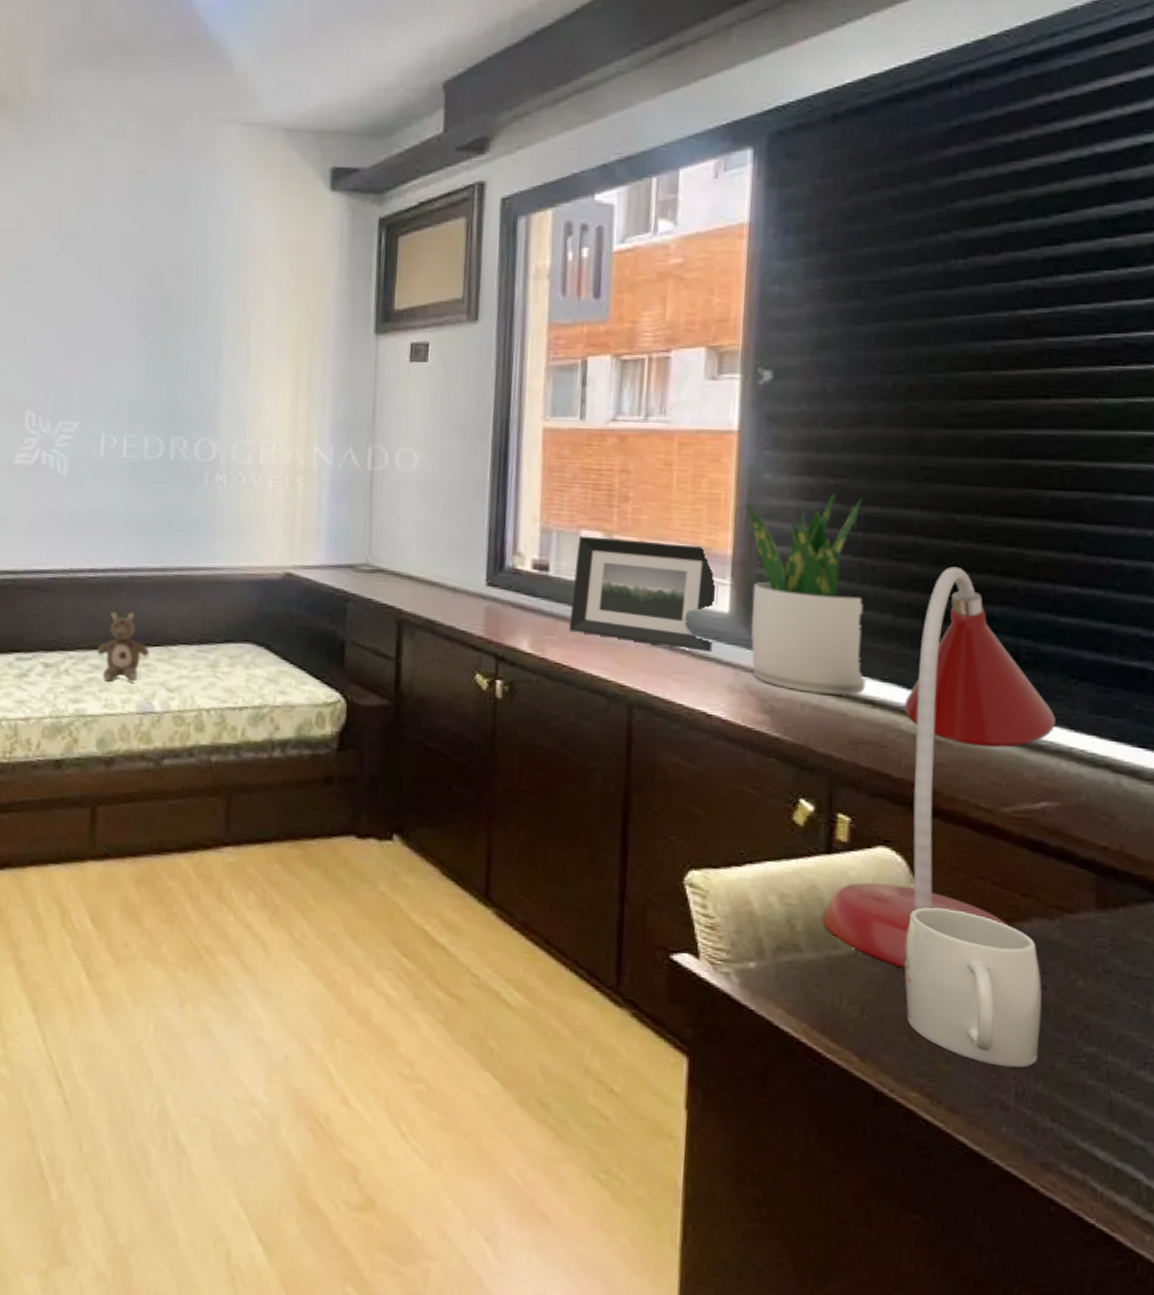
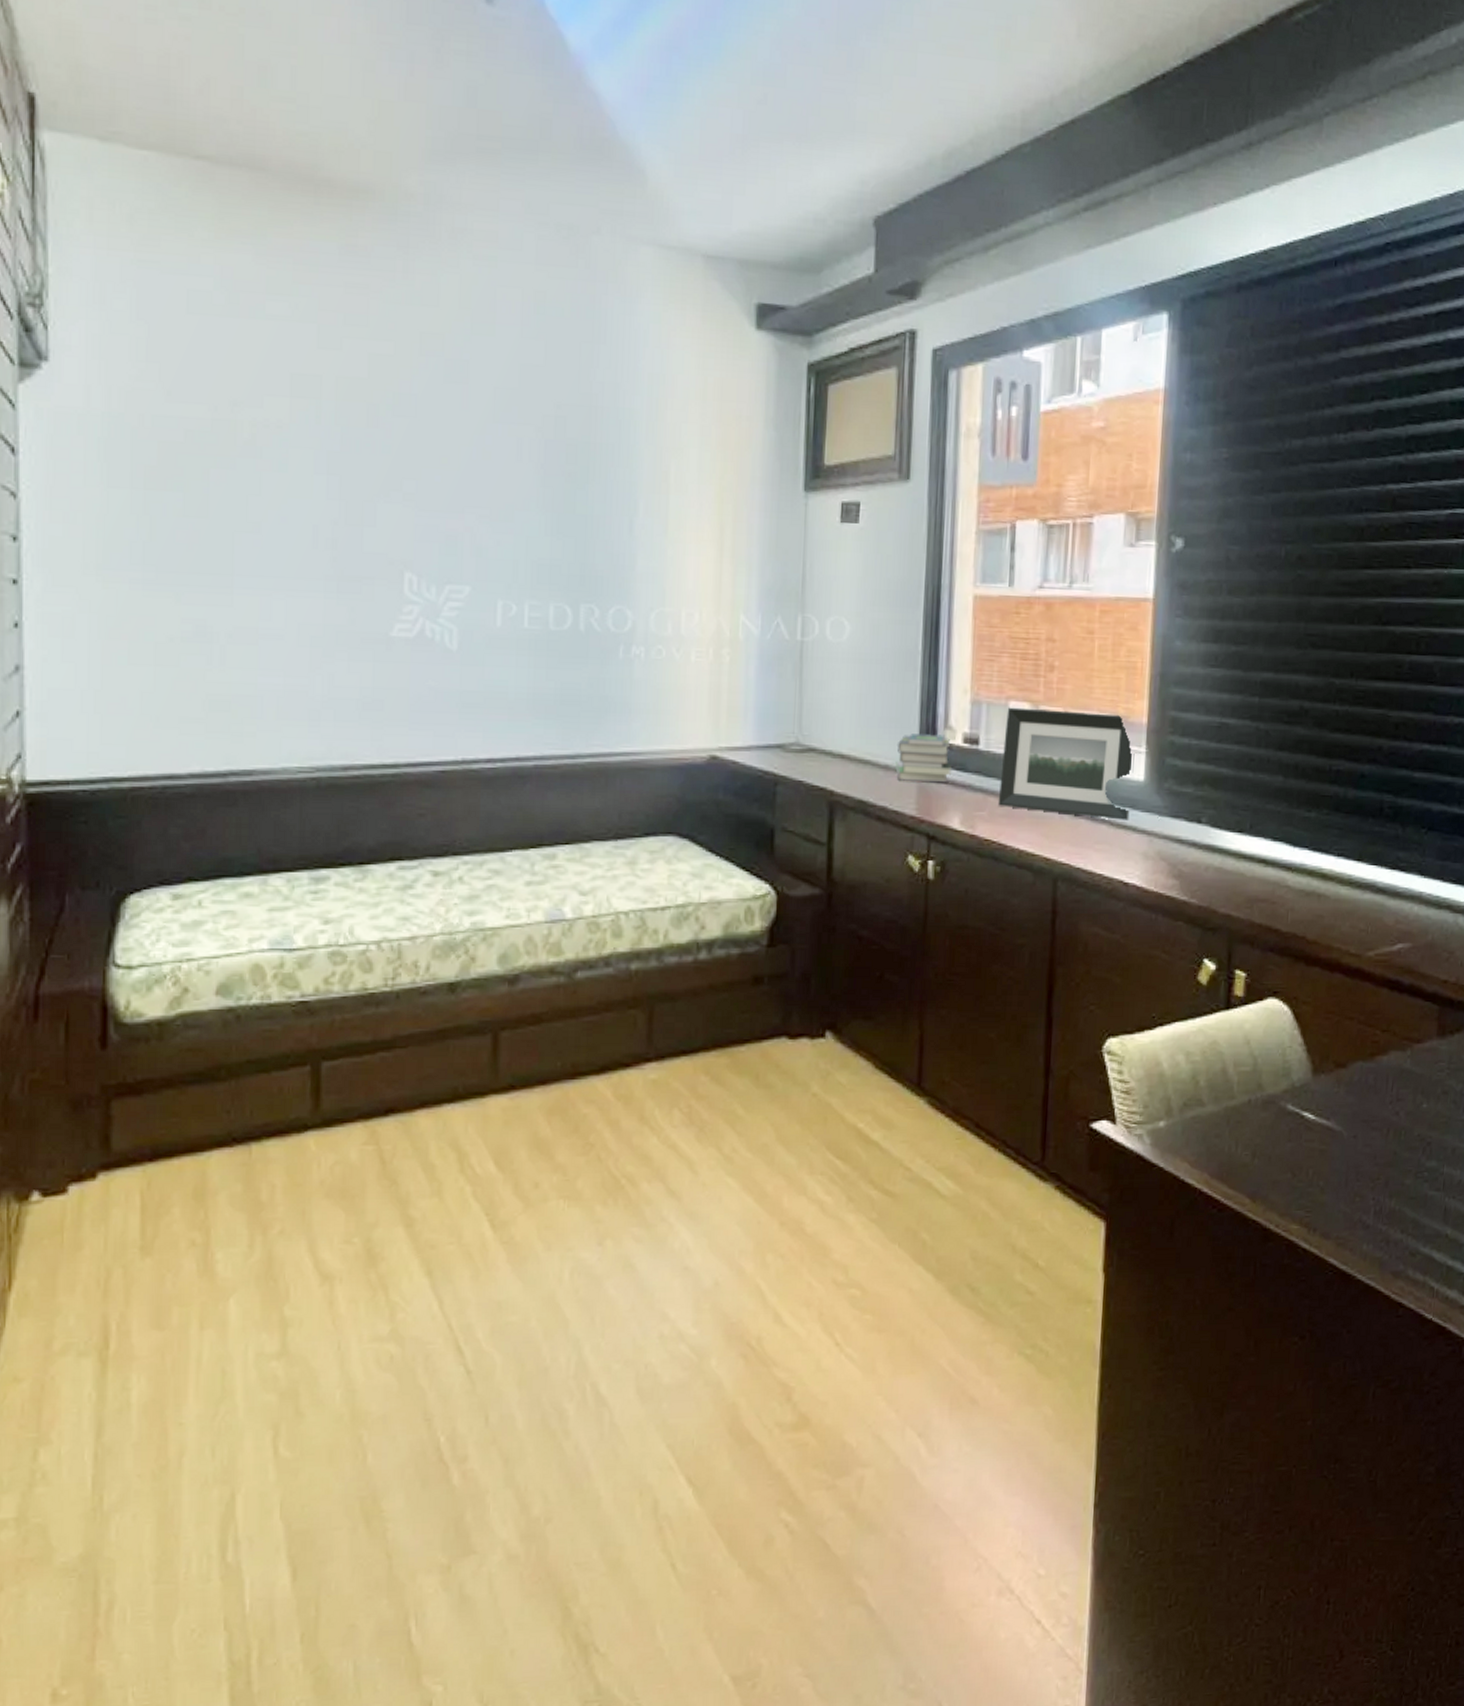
stuffed bear: present [97,611,150,682] -> none [497,807,559,888]
books: none [463,558,520,607] -> present [895,734,951,783]
planter: present [746,493,866,696] -> none [1160,660,1260,857]
desk lamp: present [822,566,1056,969] -> none [1221,728,1410,1111]
mug: present [903,906,1043,1068] -> none [1288,1050,1396,1190]

